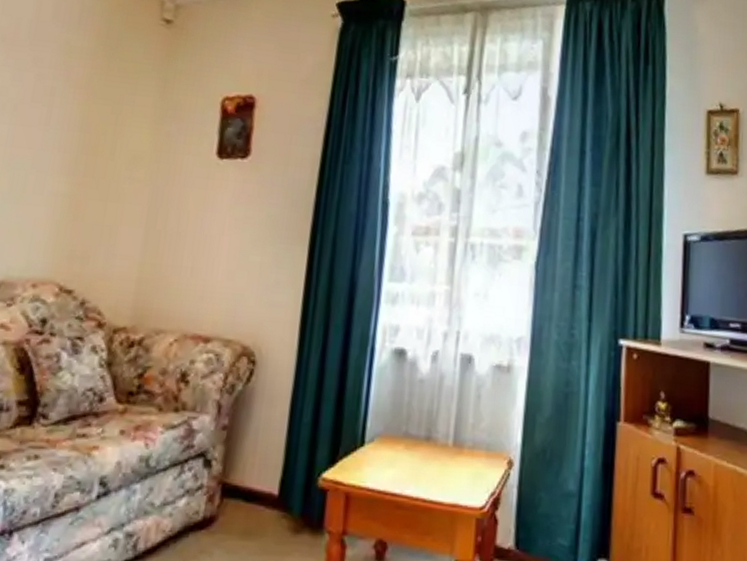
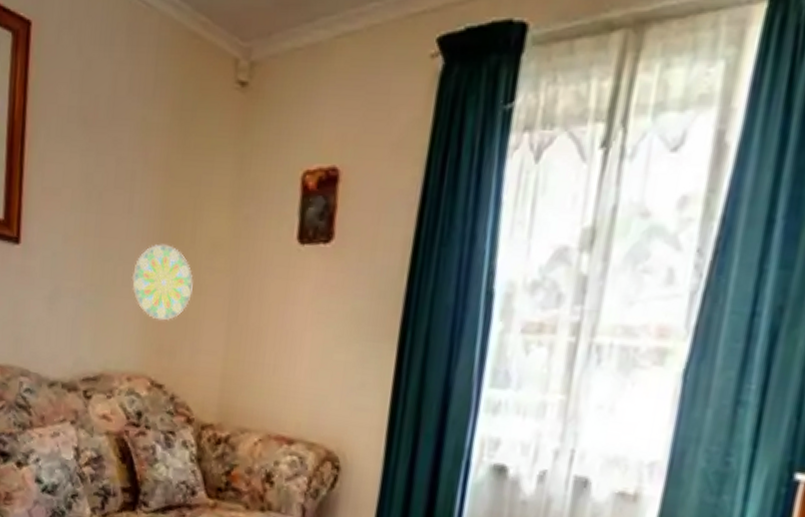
decorative plate: none [44,155,111,227] -> present [131,244,193,321]

